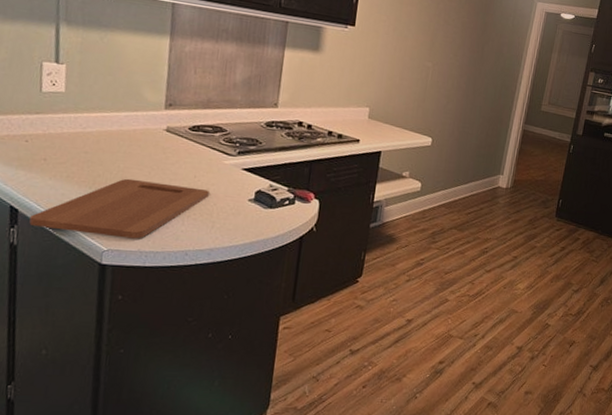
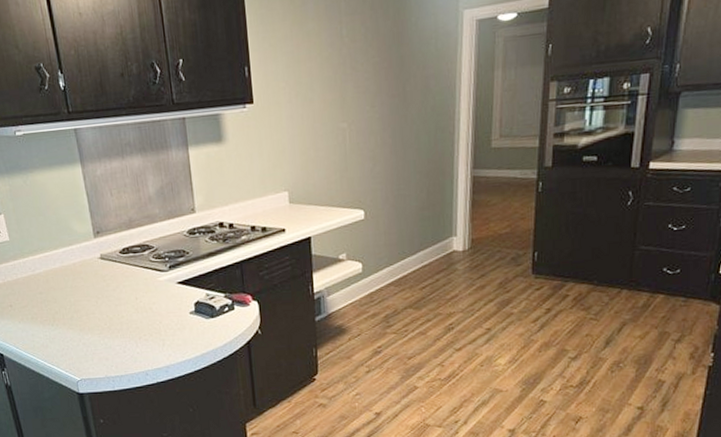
cutting board: present [29,178,210,239] -> none [14,309,154,367]

